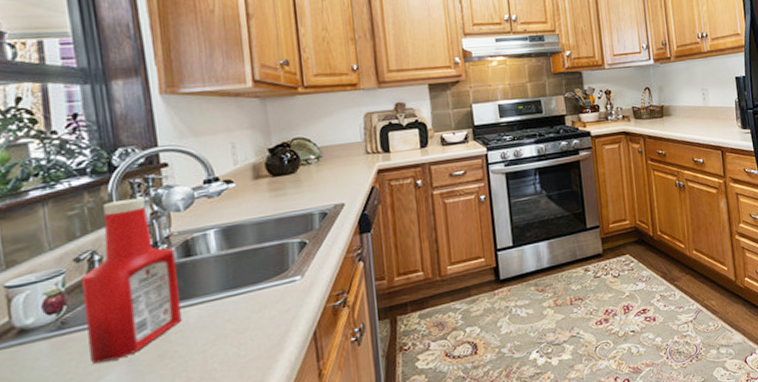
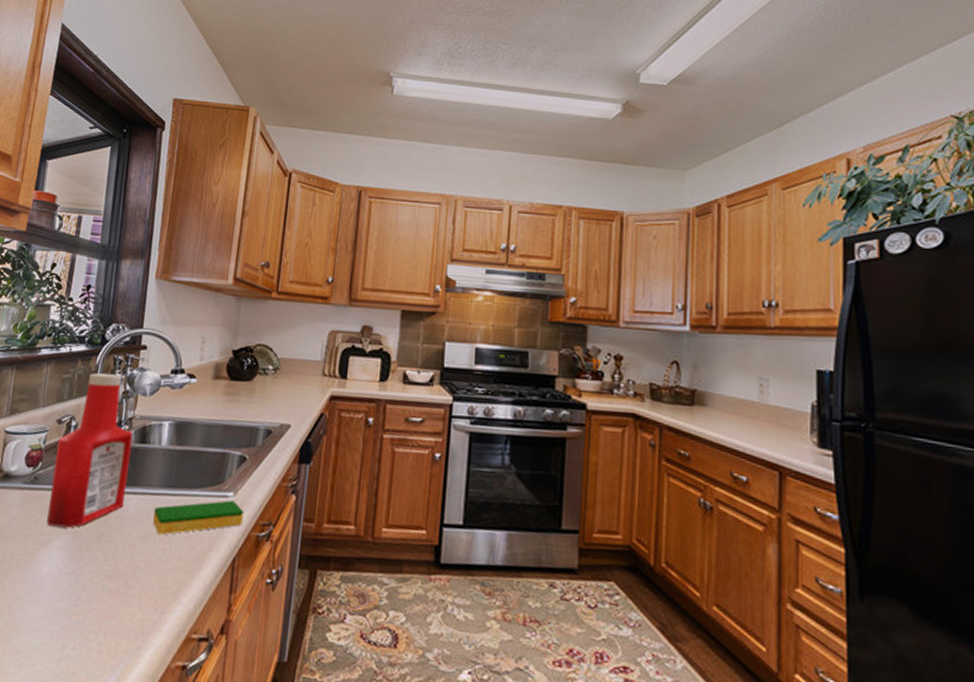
dish sponge: none [218,283,316,334] -> present [152,500,244,535]

